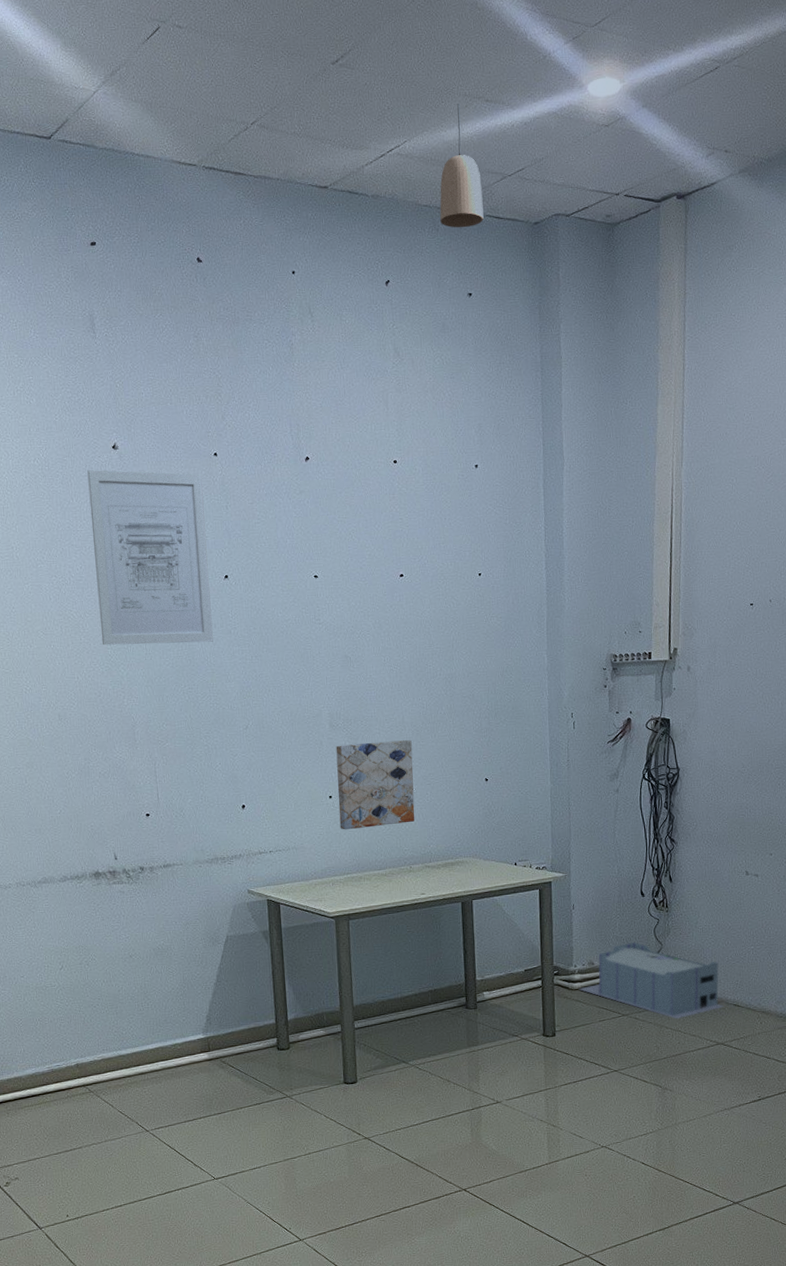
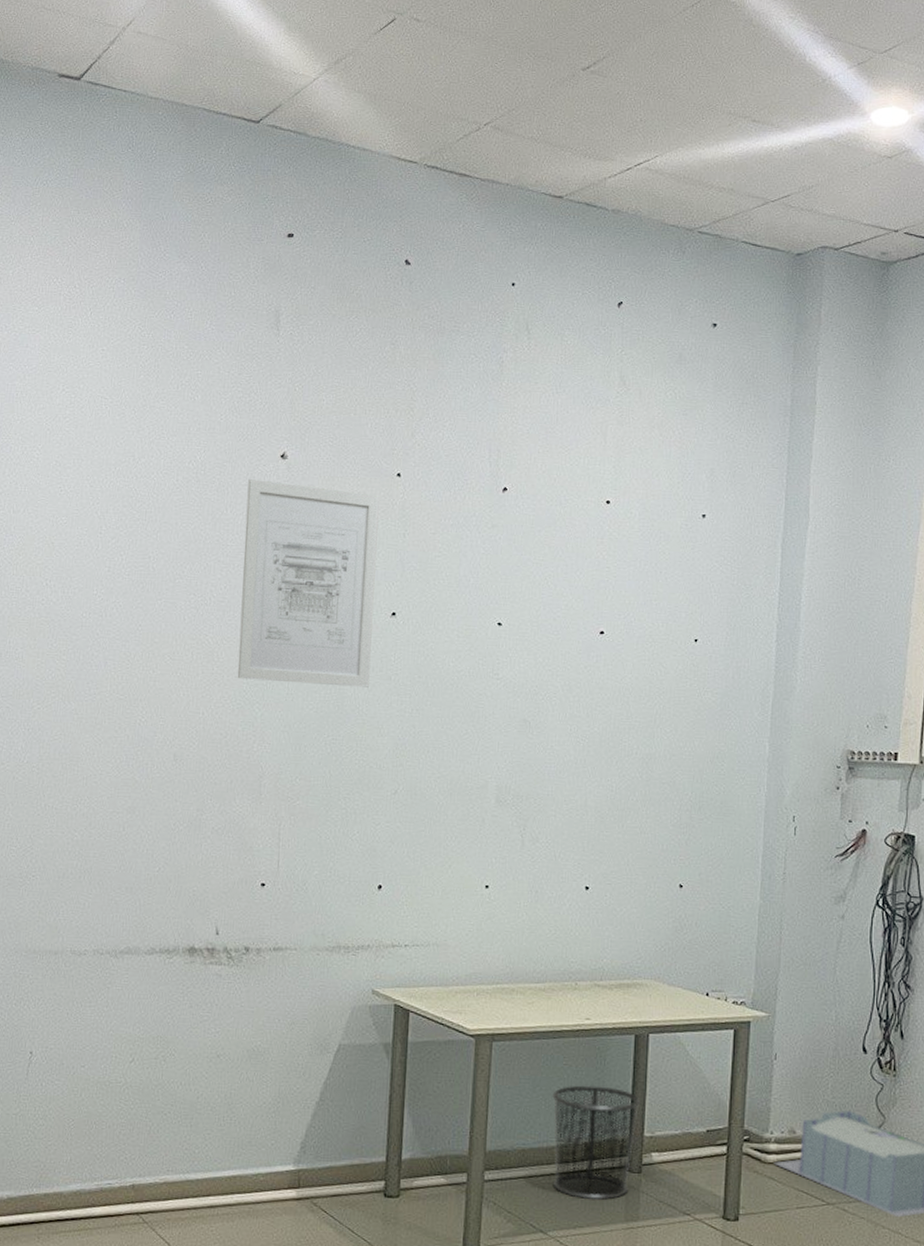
wall art: present [336,740,415,830] -> none [494,825,594,930]
waste bin: none [401,945,471,1034] -> present [552,1084,640,1200]
pendant light: present [440,104,484,228] -> none [688,121,740,253]

